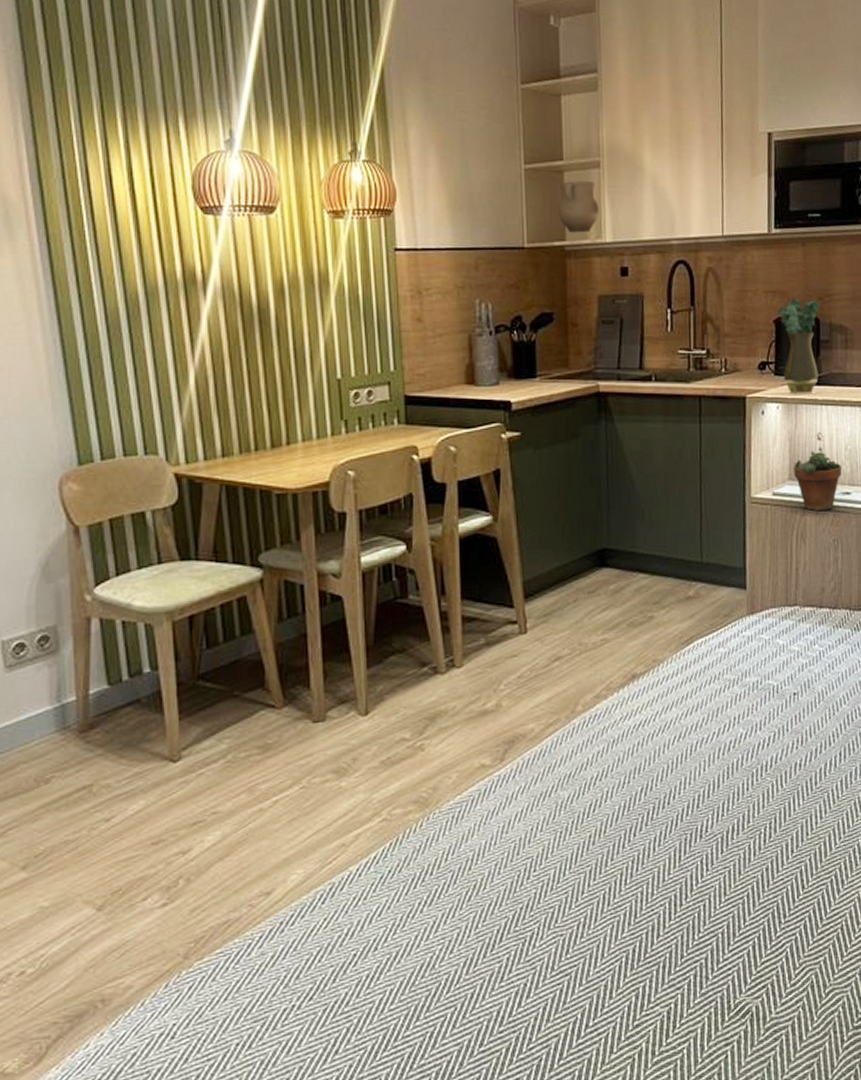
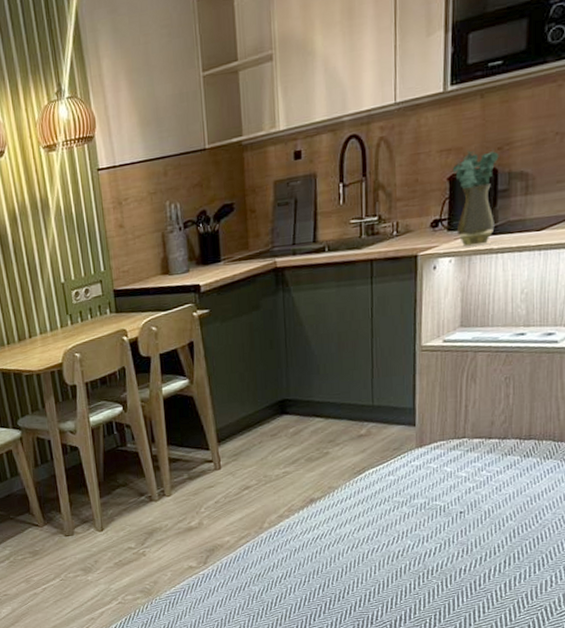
ceramic jug: present [558,181,600,233] -> none [234,75,273,128]
succulent plant: present [793,432,842,511] -> none [465,280,516,353]

